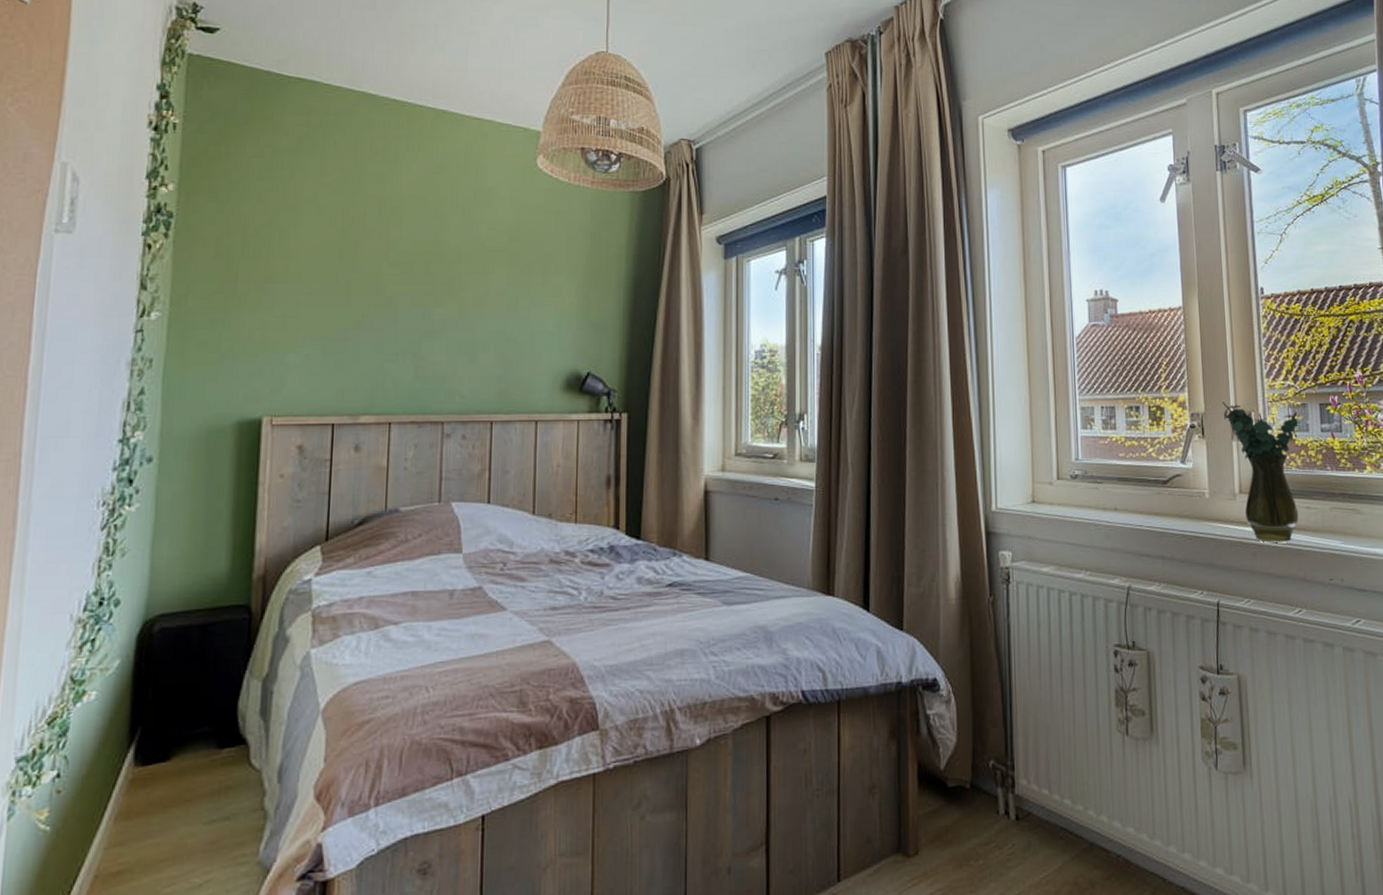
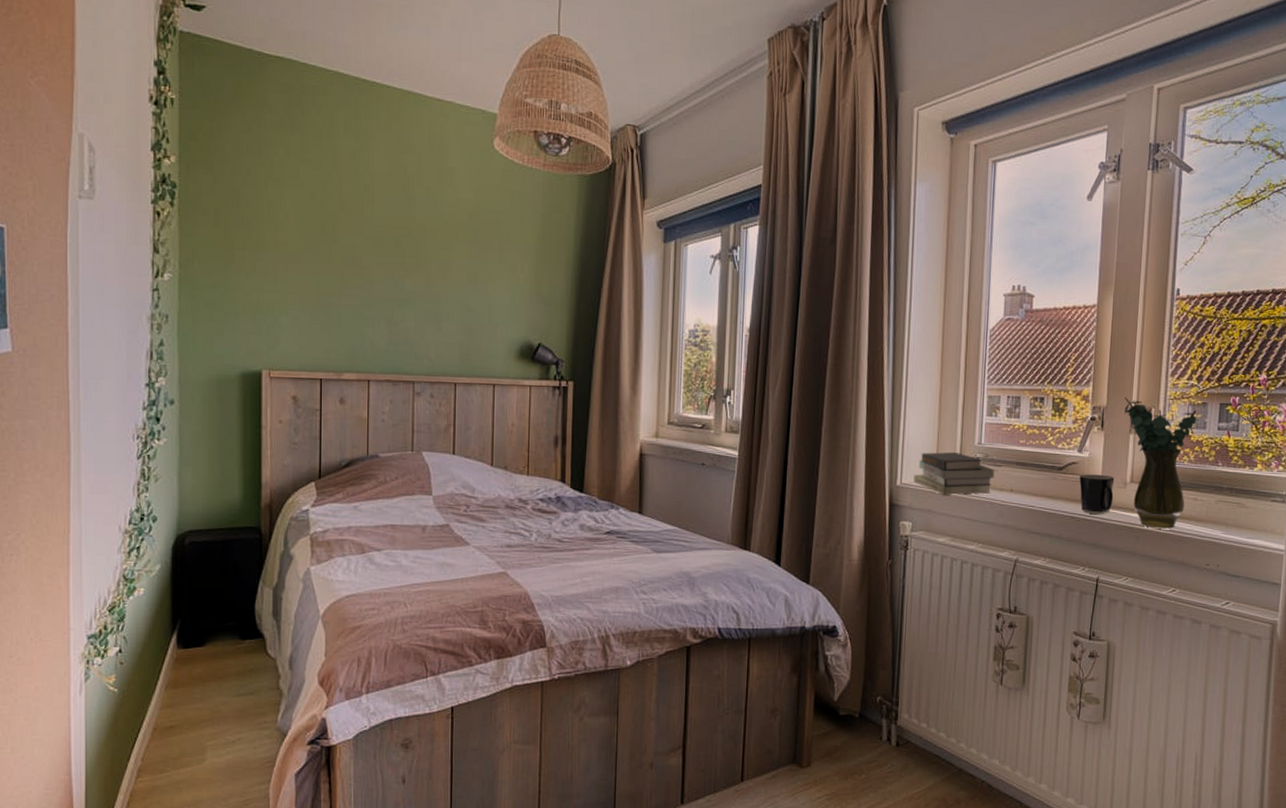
books: none [1010,469,1095,518] -> present [914,451,994,495]
mug: none [1186,486,1224,531] -> present [1079,474,1115,515]

